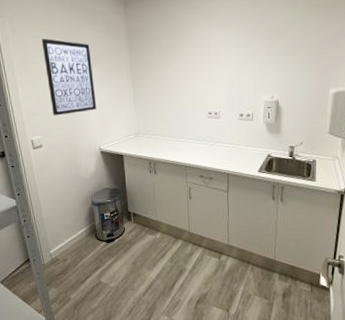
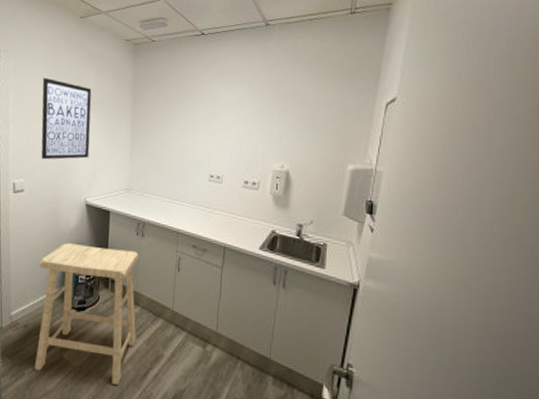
stool: none [68,186,161,297] -> present [35,242,139,385]

